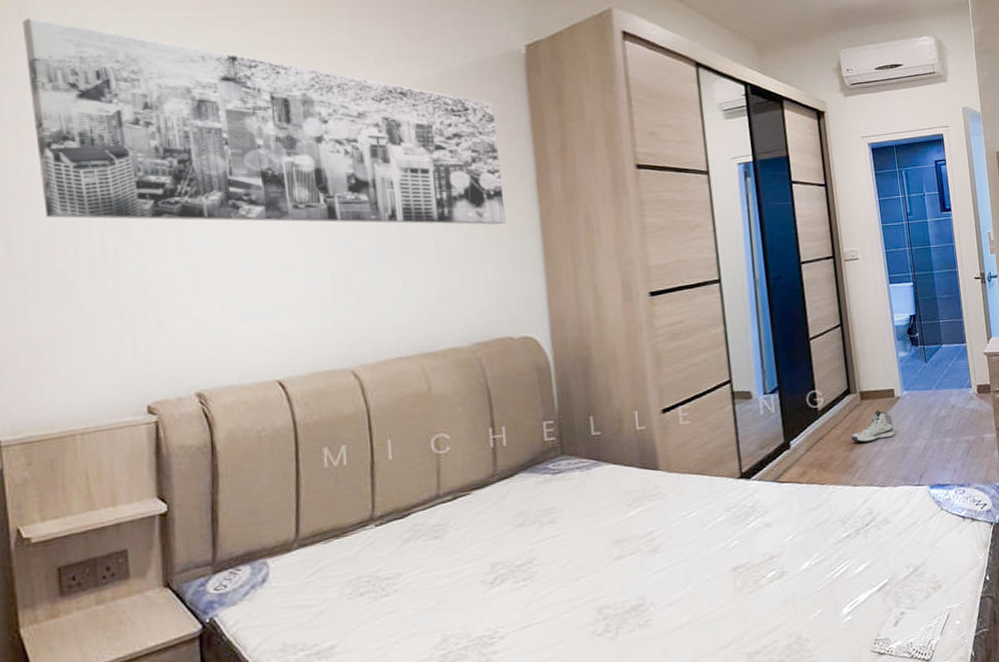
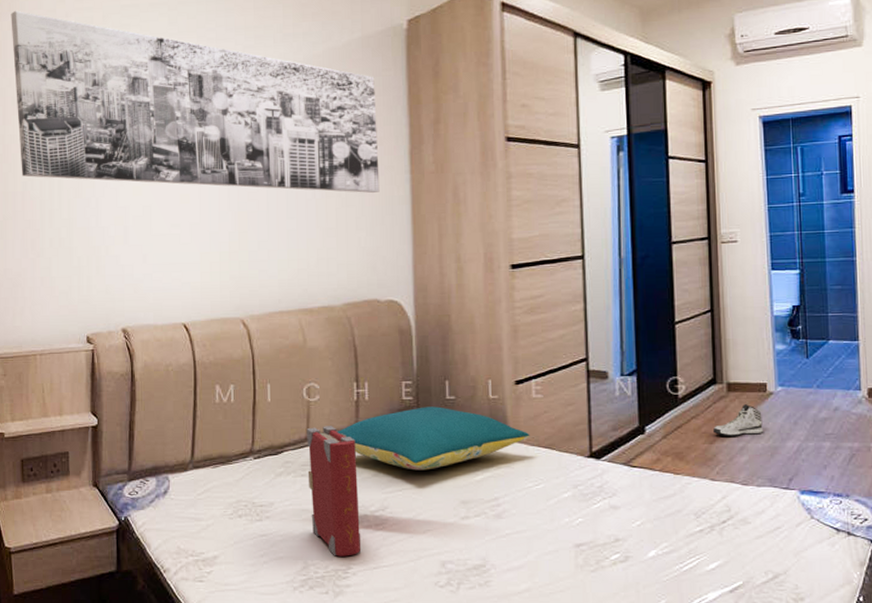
book: none [437,478,509,622] -> present [307,426,362,557]
pillow: none [472,444,681,516] -> present [336,406,530,471]

